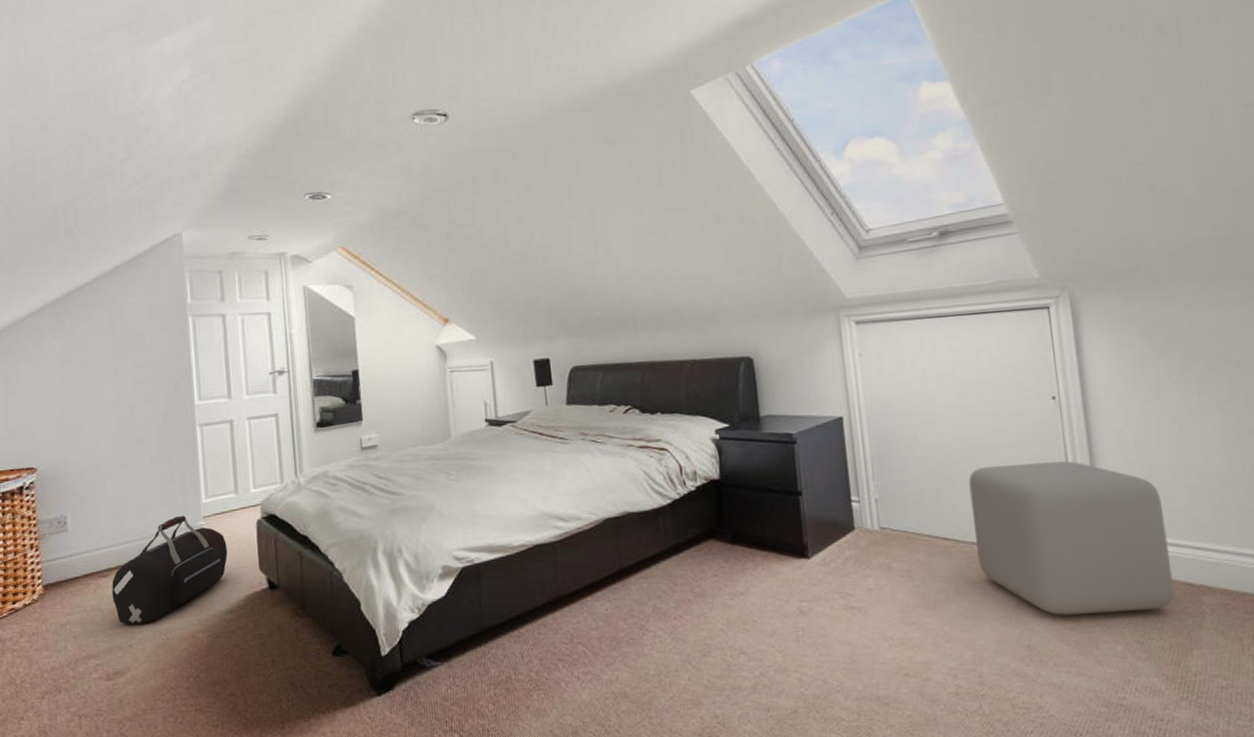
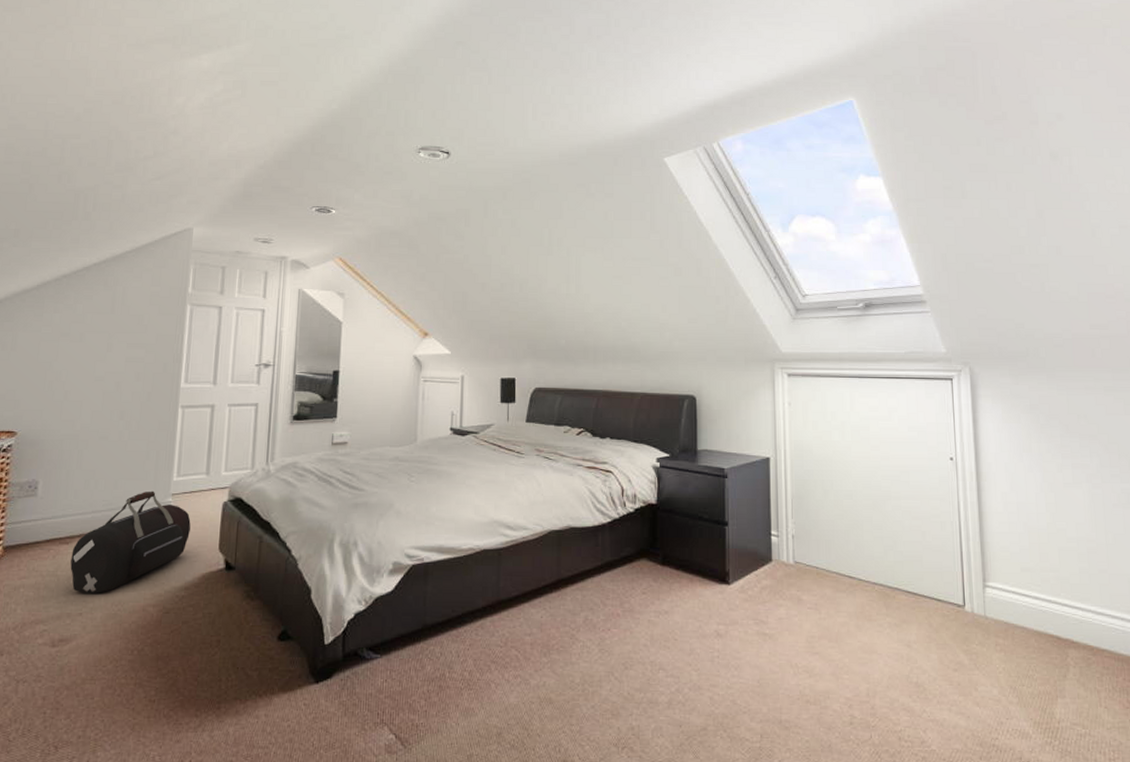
pouf: present [968,461,1175,615] -> none [874,514,1045,658]

